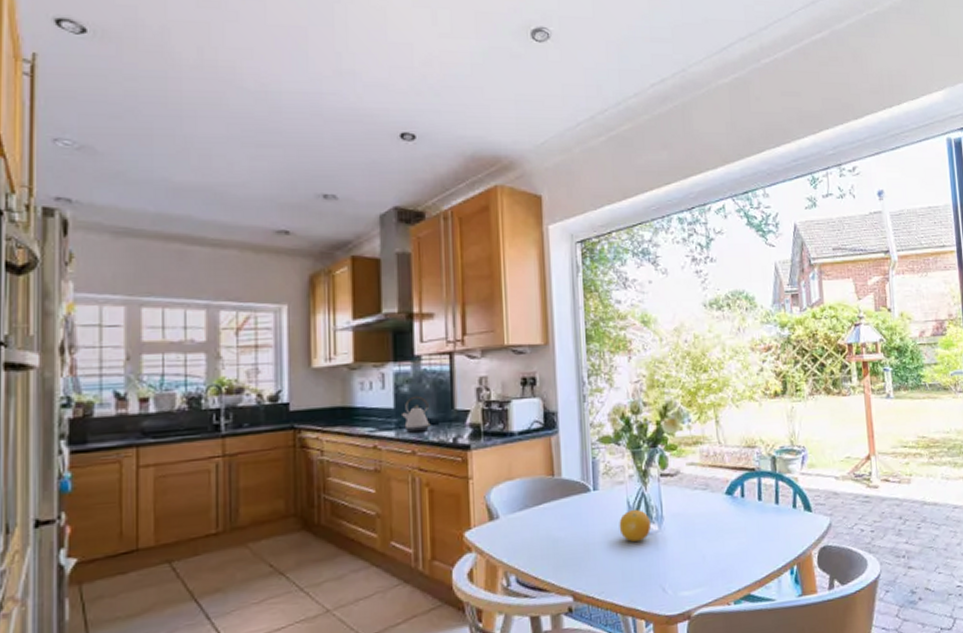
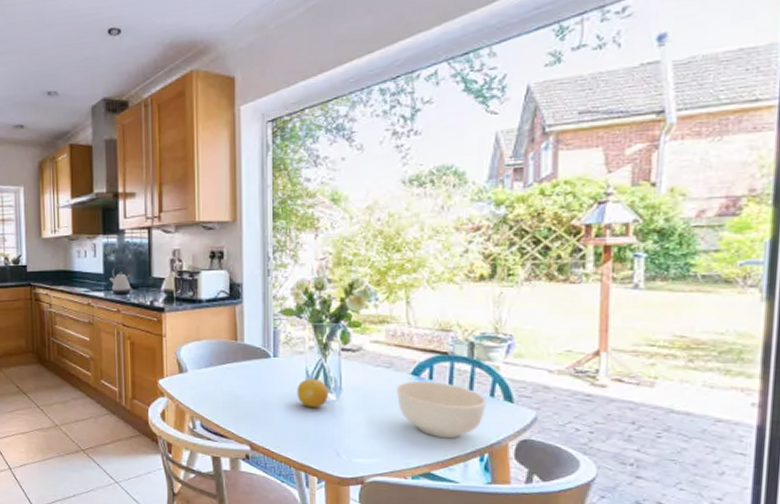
bowl: none [713,499,791,557] -> present [395,380,486,439]

